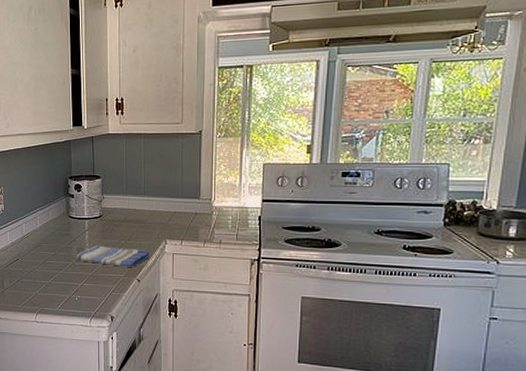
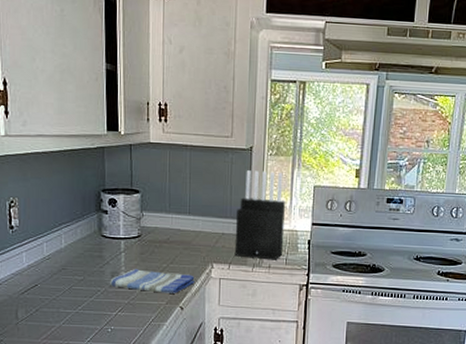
knife block: none [186,152,236,236] -> present [234,170,286,260]

